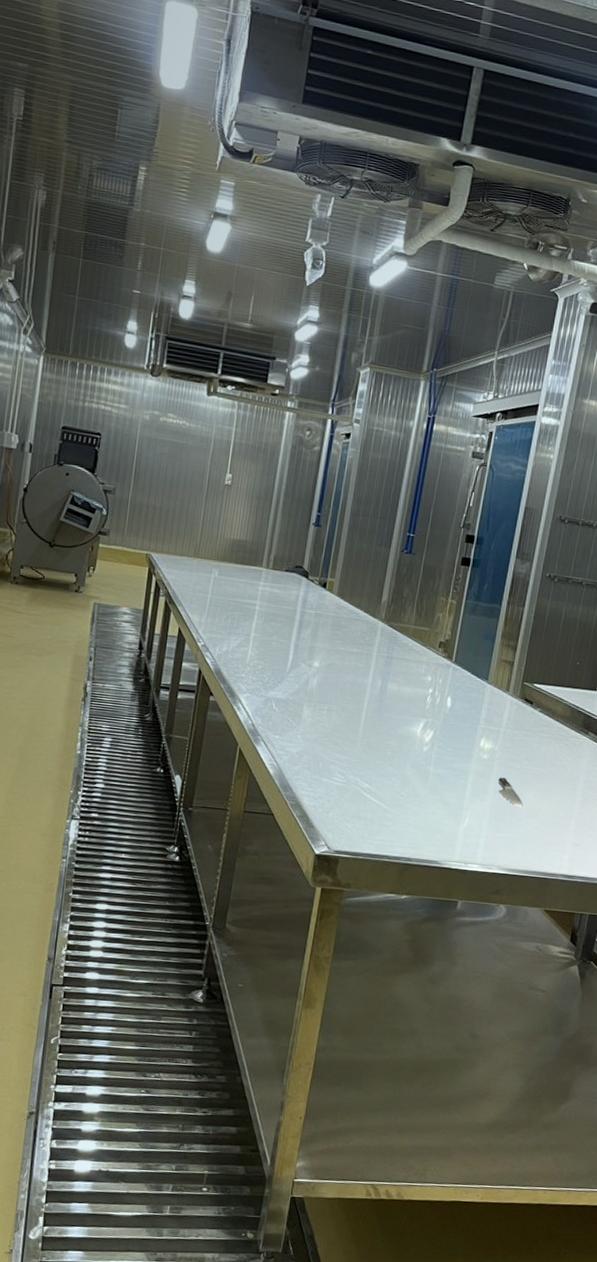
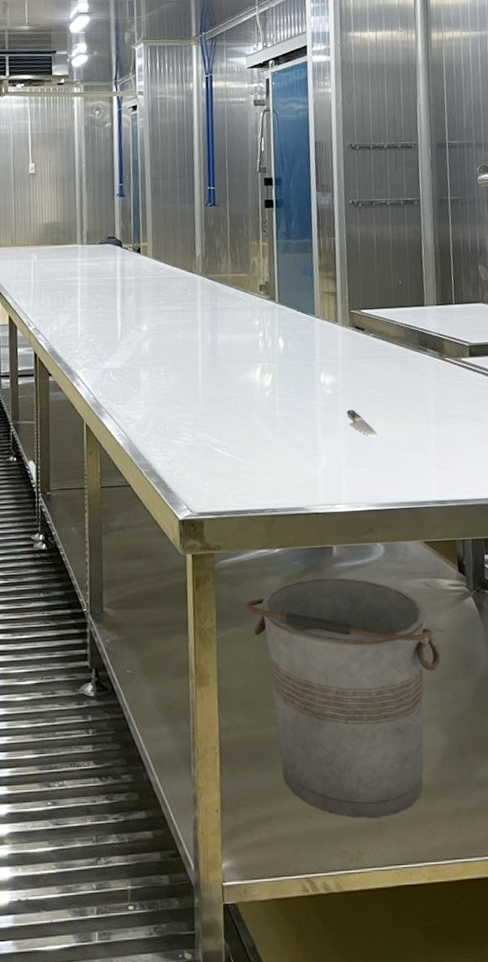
bucket: none [362,926,537,1143] -> present [244,577,441,819]

